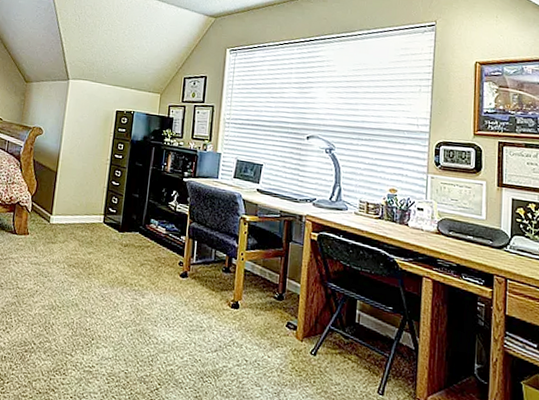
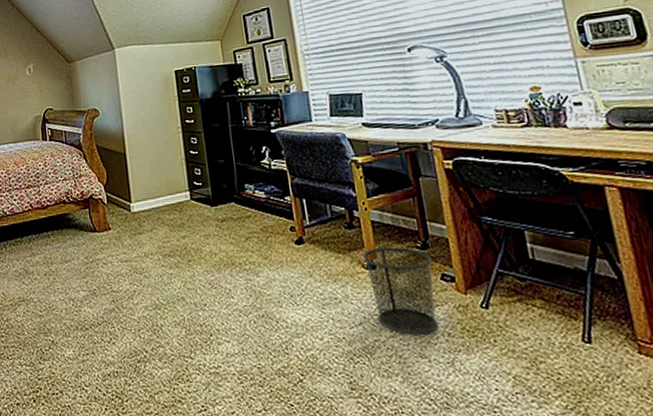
waste bin: none [230,291,283,368] -> present [363,247,438,335]

